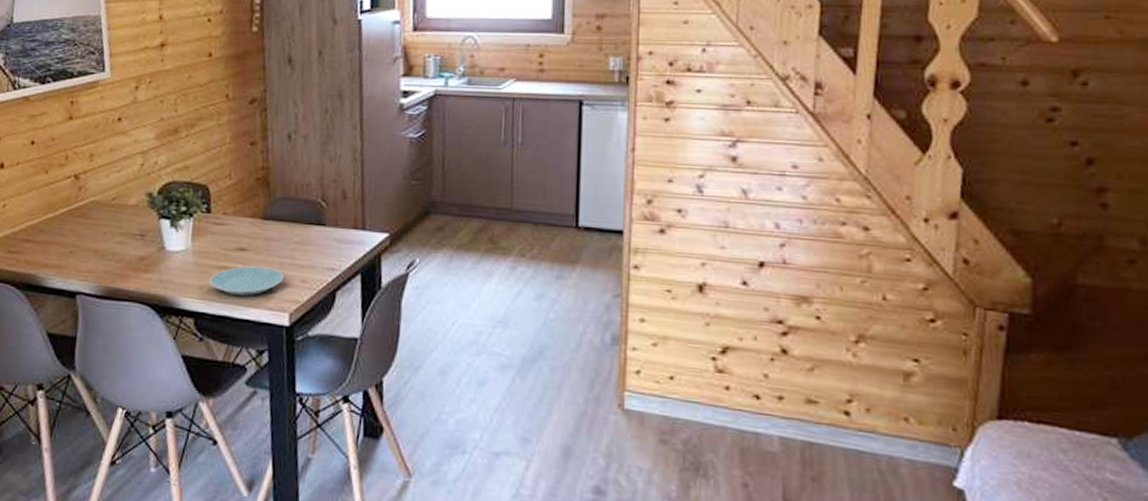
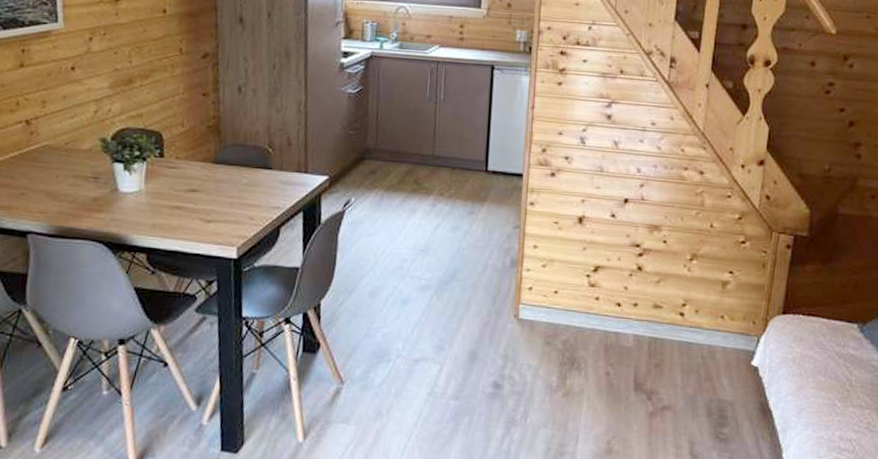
plate: present [209,266,284,296] -> none [161,205,233,232]

